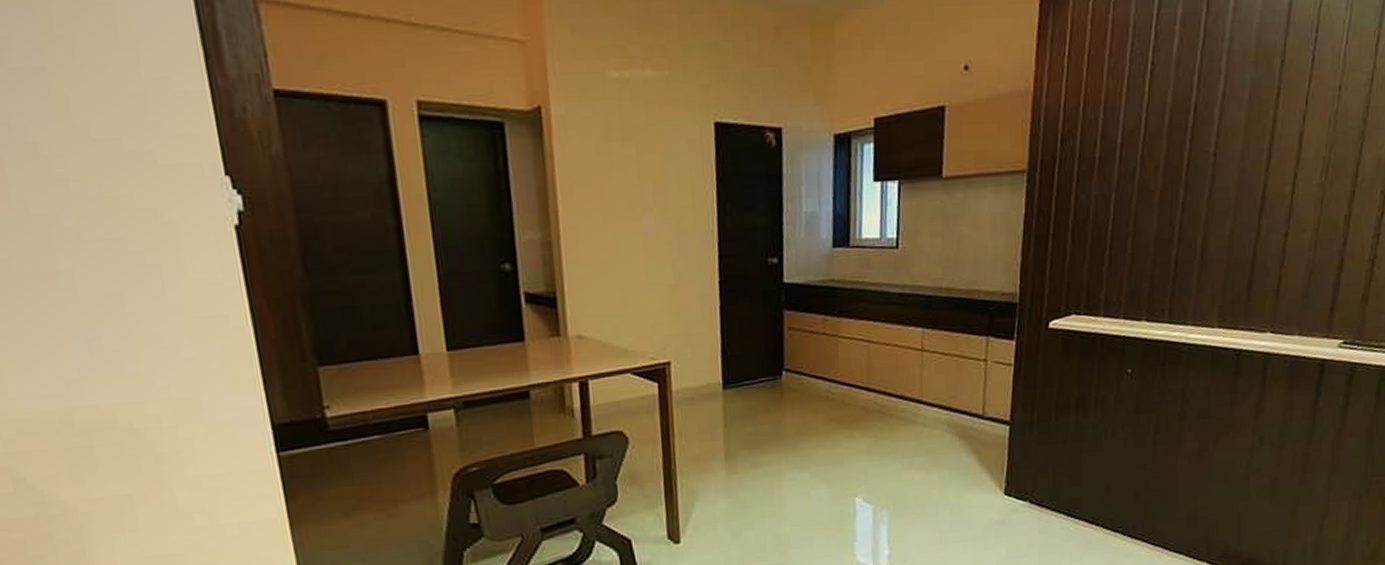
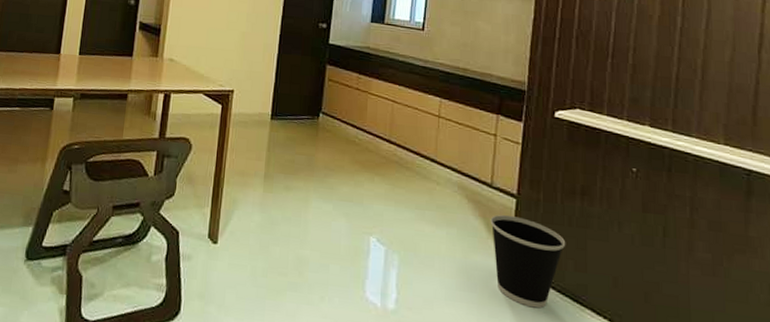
wastebasket: none [983,444,1061,532] -> present [490,215,566,309]

